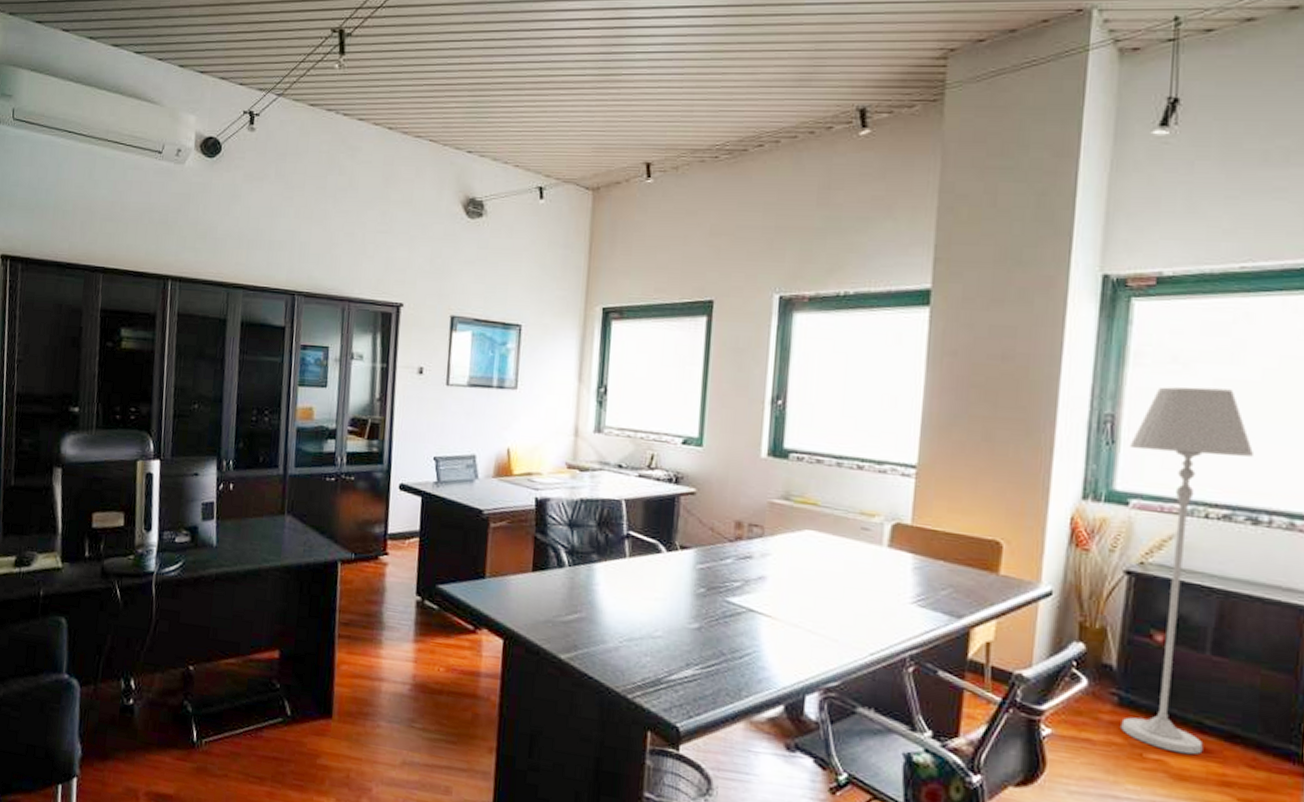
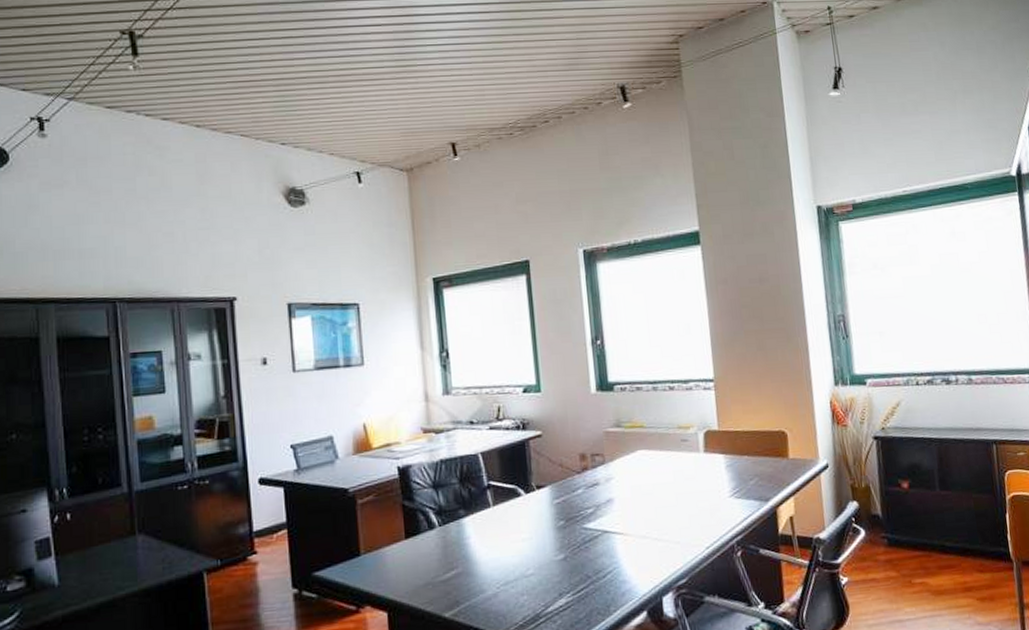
floor lamp: present [1121,387,1253,755] -> none [859,284,949,574]

